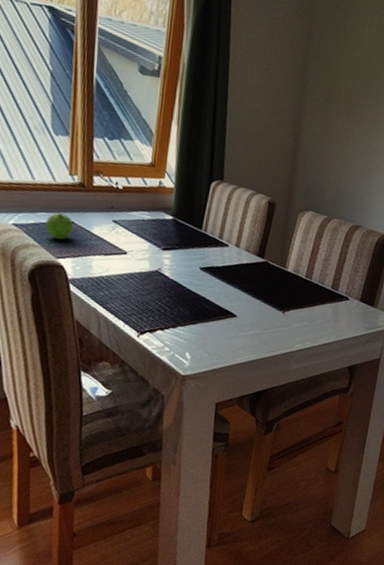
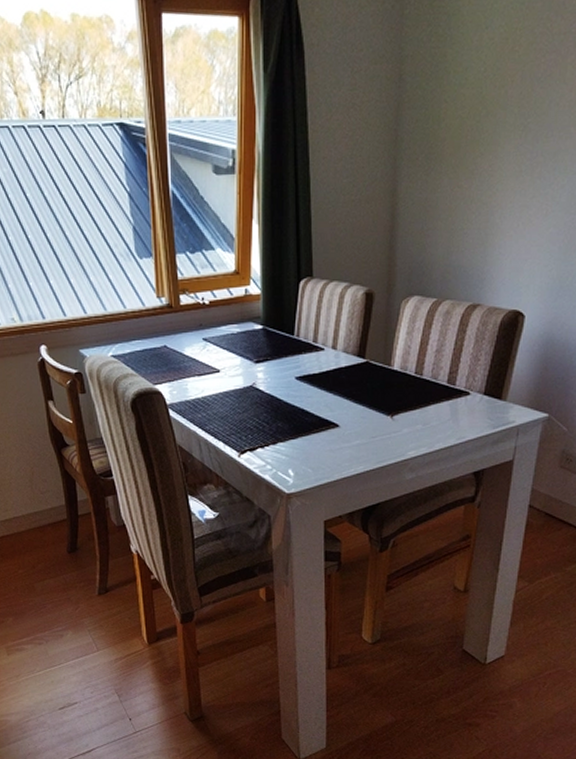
fruit: present [46,212,74,240] -> none [141,337,166,366]

